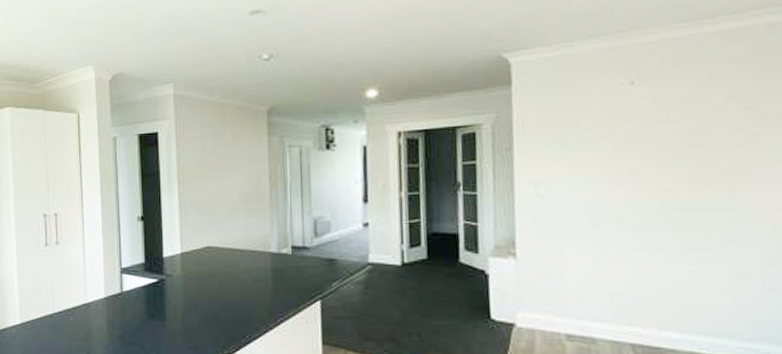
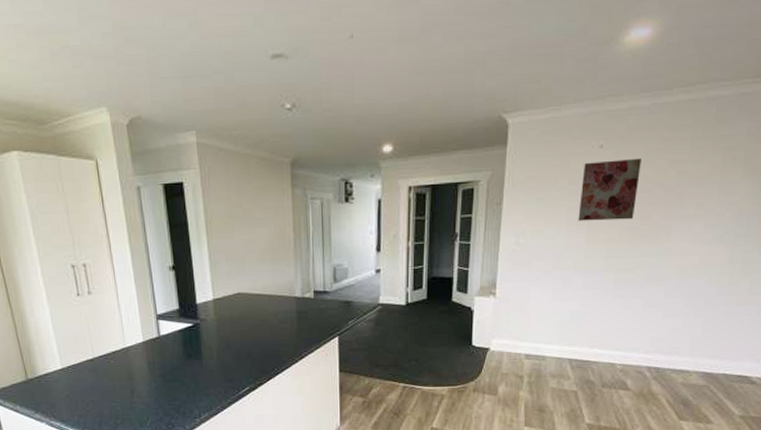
wall art: none [612,93,693,168] -> present [578,158,641,221]

